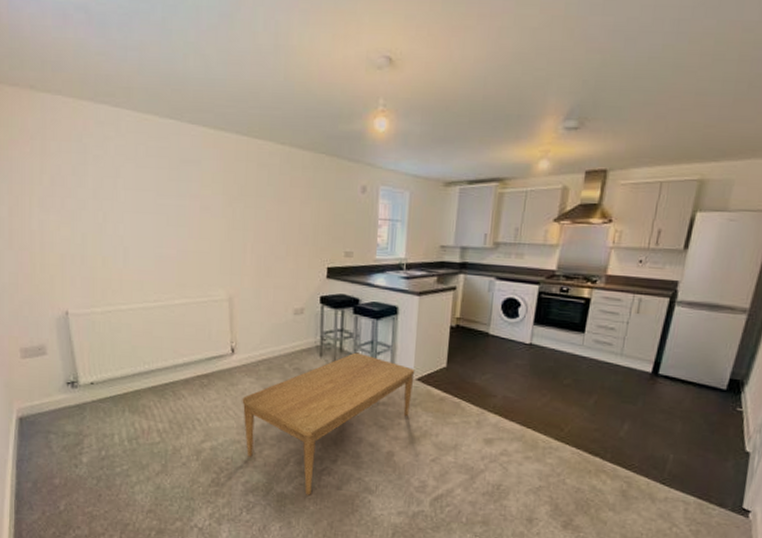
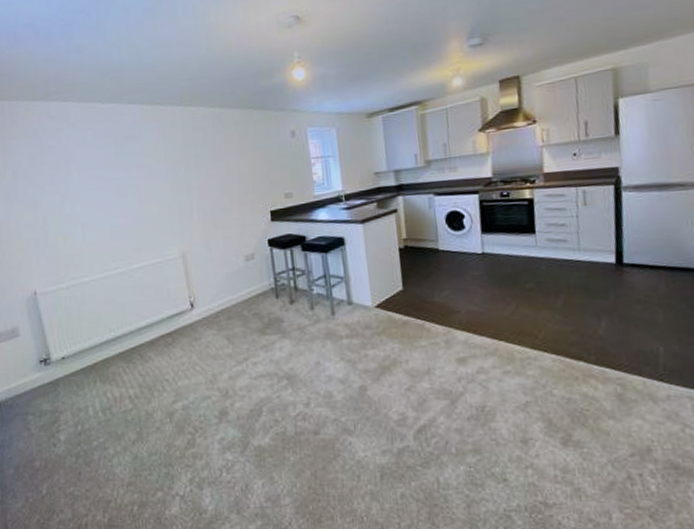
coffee table: present [242,352,415,495] -> none [207,288,374,445]

